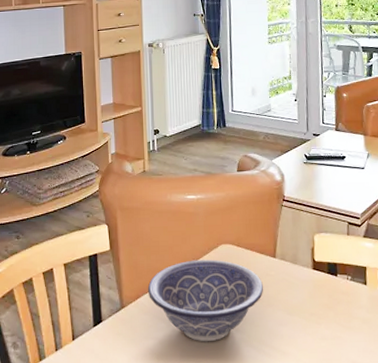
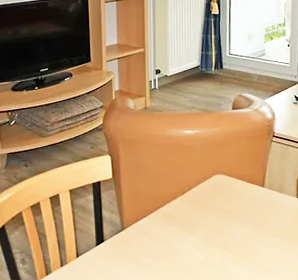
decorative bowl: present [147,259,264,342] -> none [146,188,253,260]

